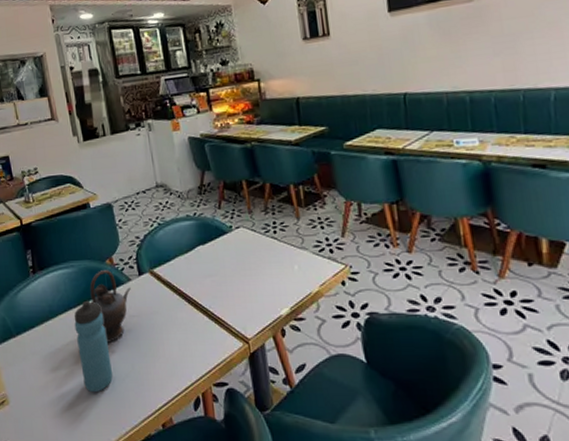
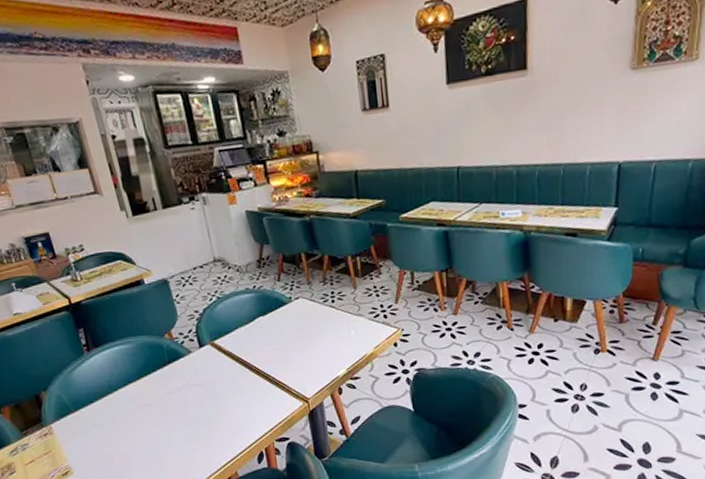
water bottle: present [74,300,113,393] -> none [134,373,178,457]
teapot: present [90,270,131,343] -> none [149,344,192,411]

